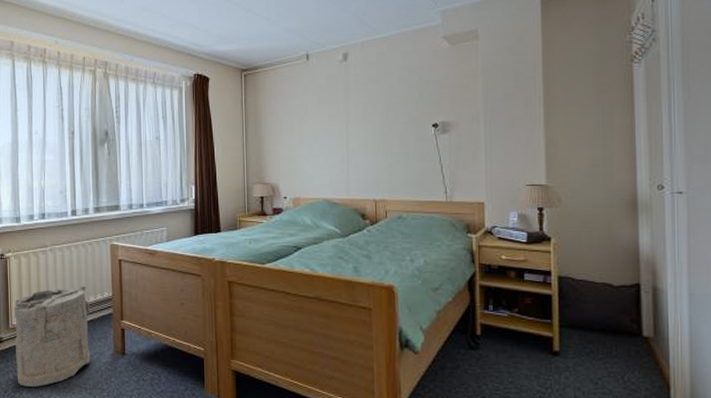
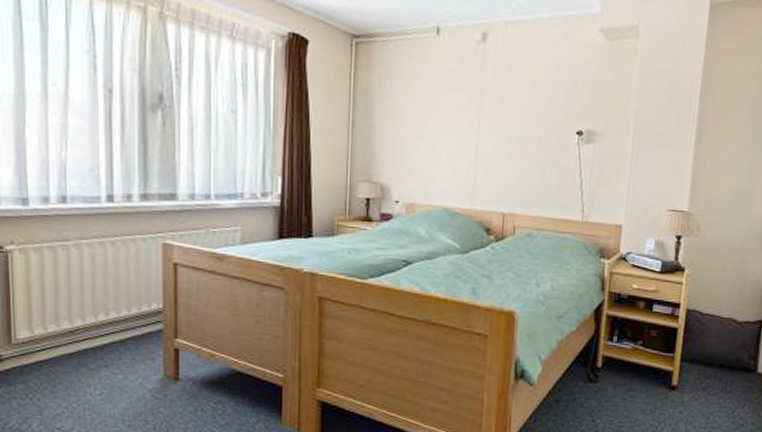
laundry hamper: present [13,285,91,387] -> none [18,293,132,418]

